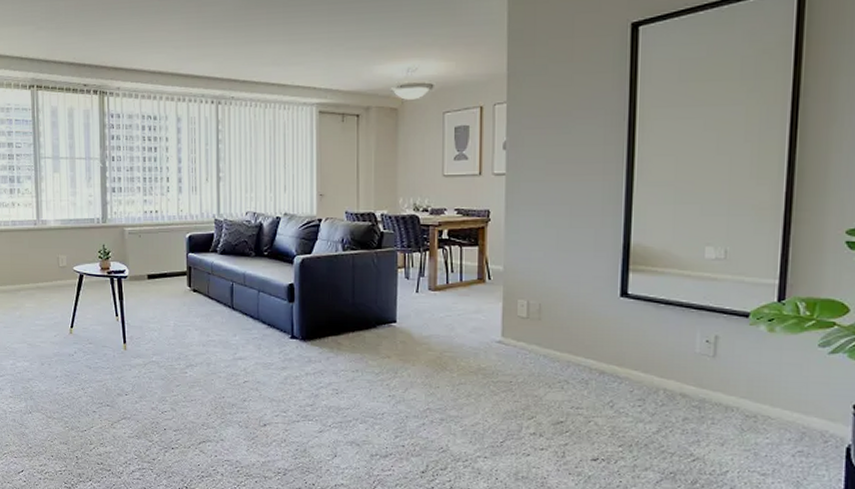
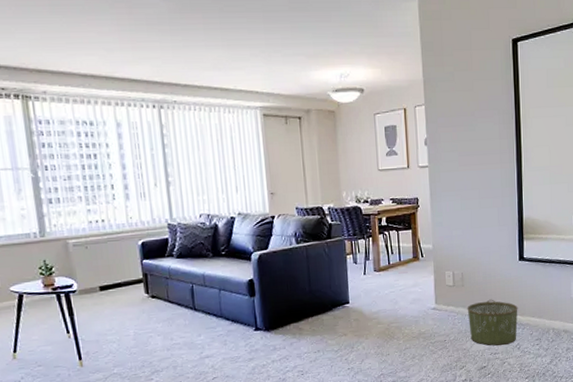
basket: none [543,340,615,399] -> present [467,299,518,346]

